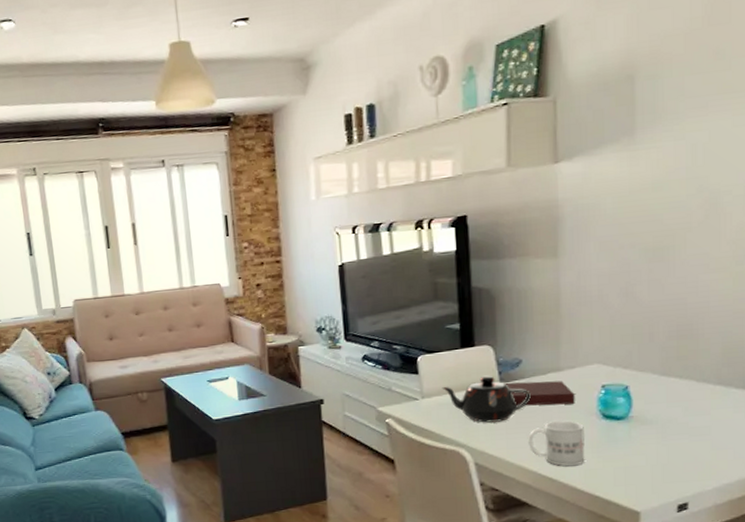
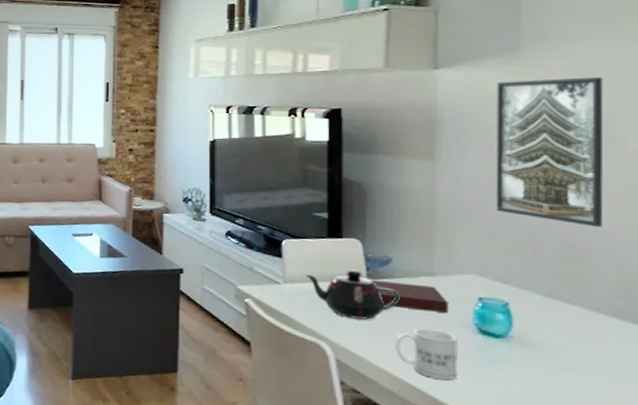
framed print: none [614,154,712,304] -> present [496,77,604,228]

